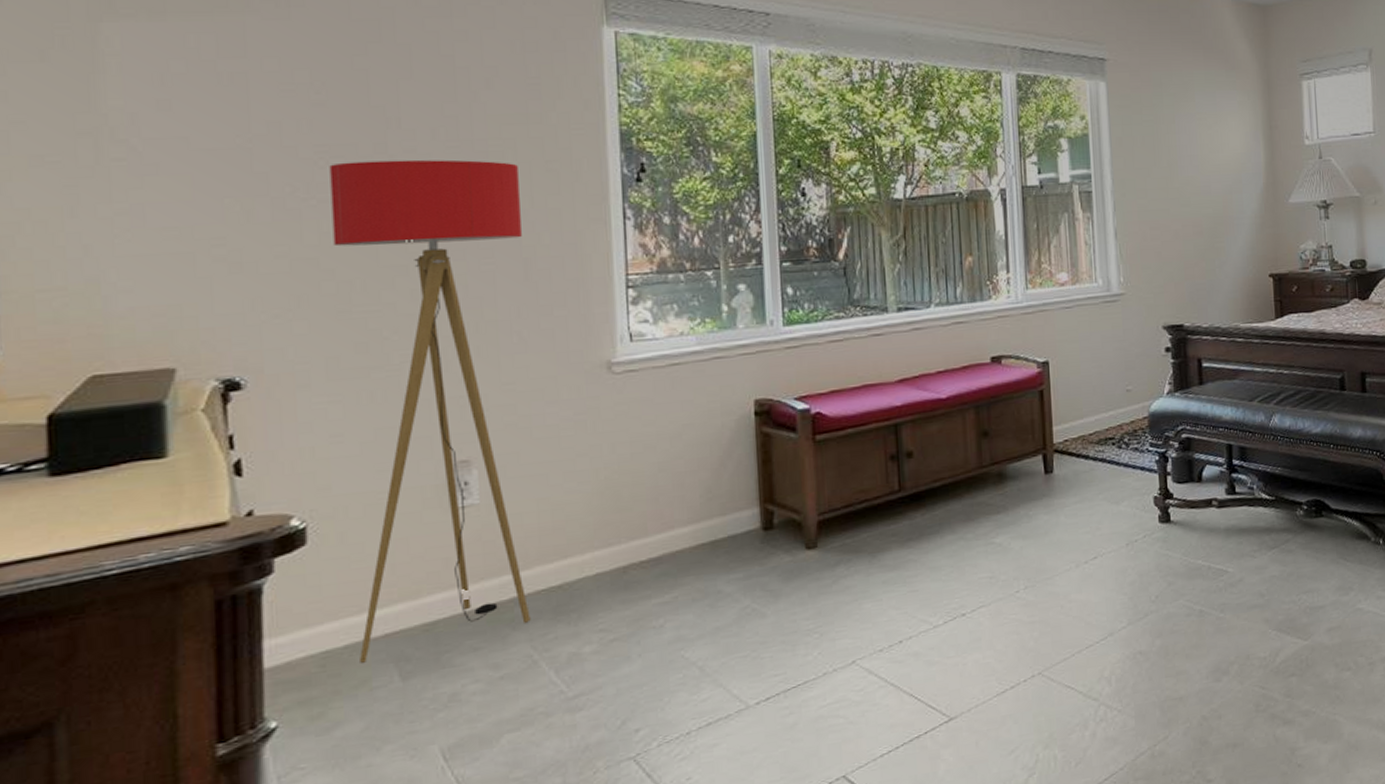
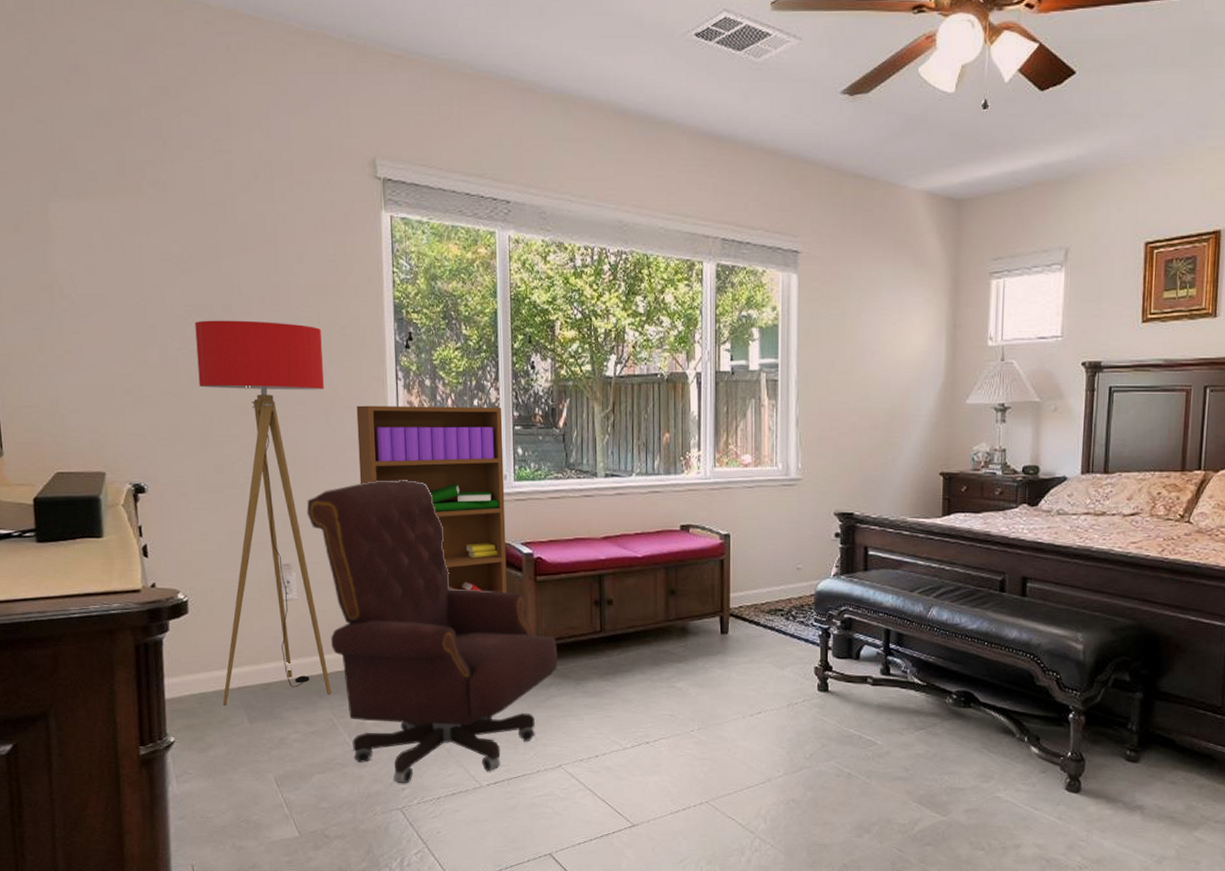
office chair: none [495,337,846,724] -> present [306,480,558,783]
bookshelf: none [568,242,778,465] -> present [356,405,507,593]

